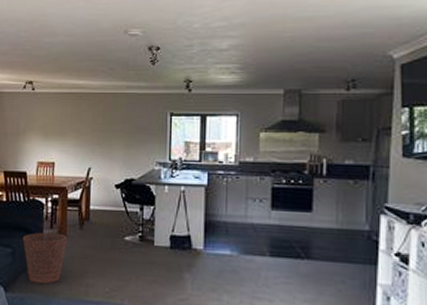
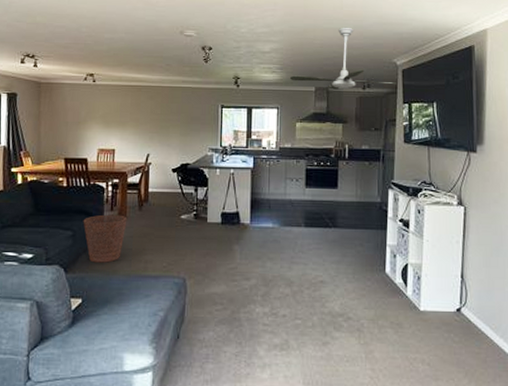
ceiling fan: none [251,14,393,92] -> present [289,27,396,90]

